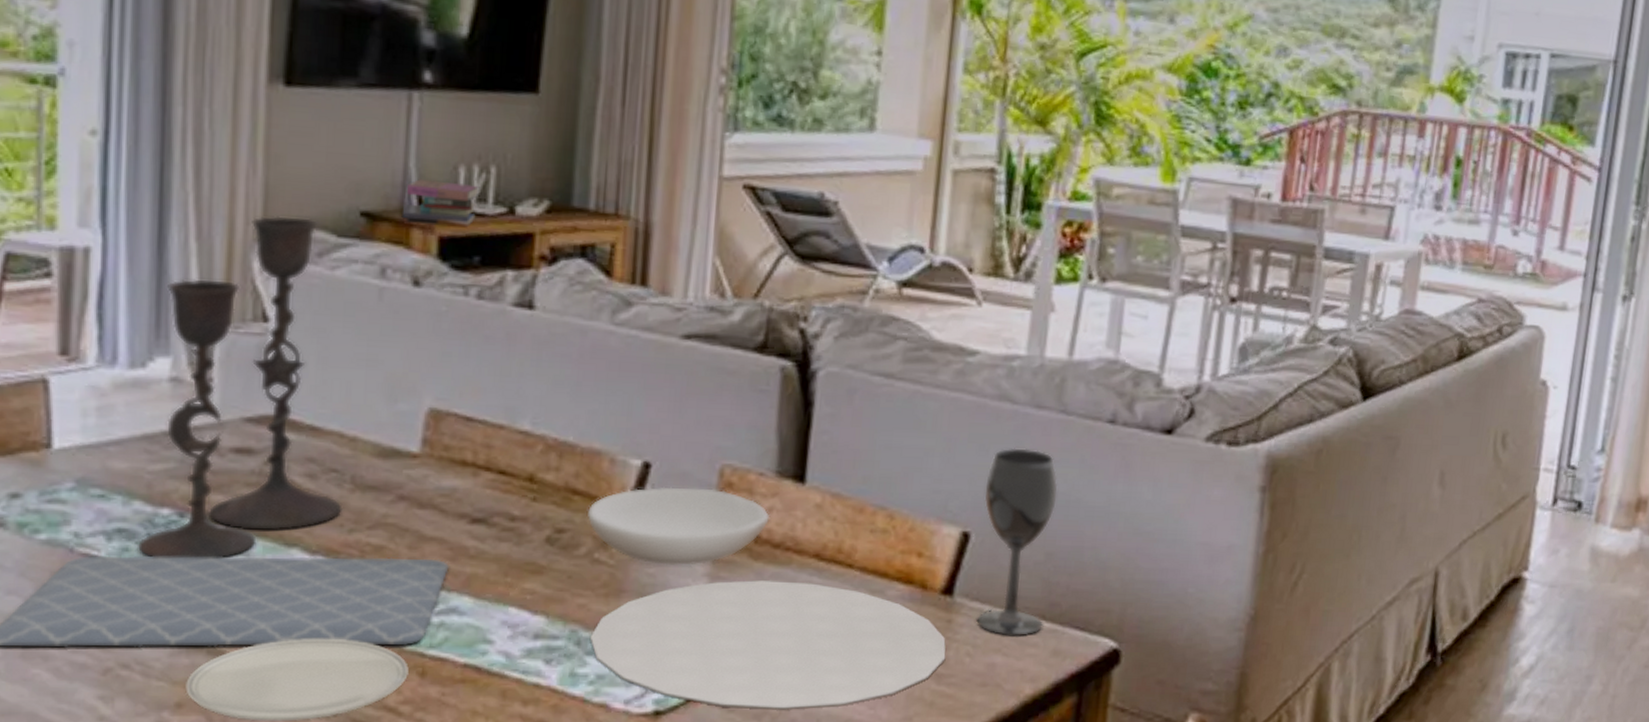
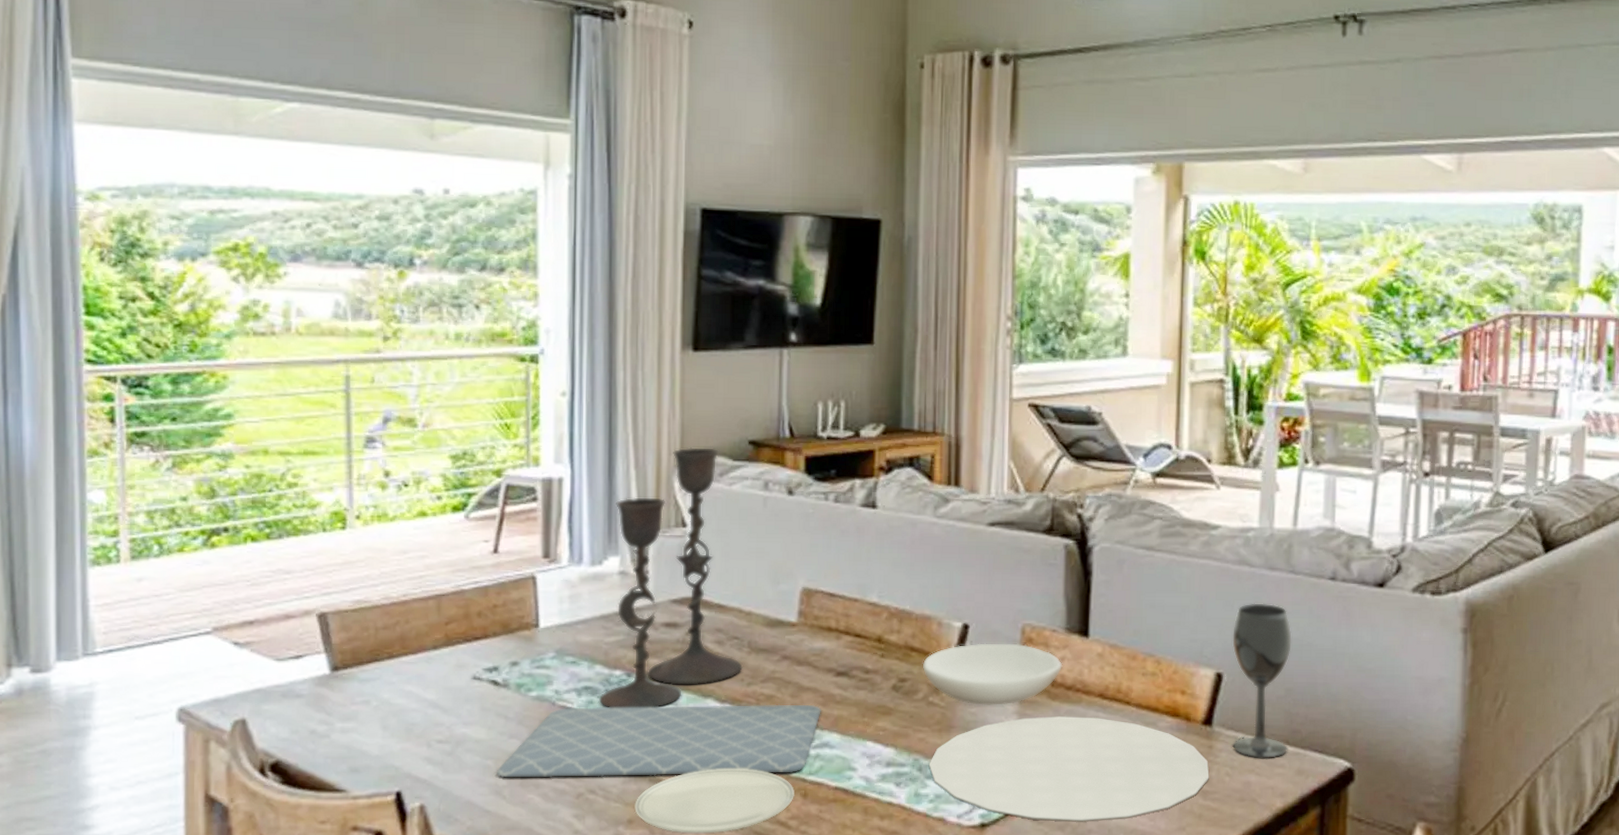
books: present [401,179,479,228] -> none [778,414,833,450]

